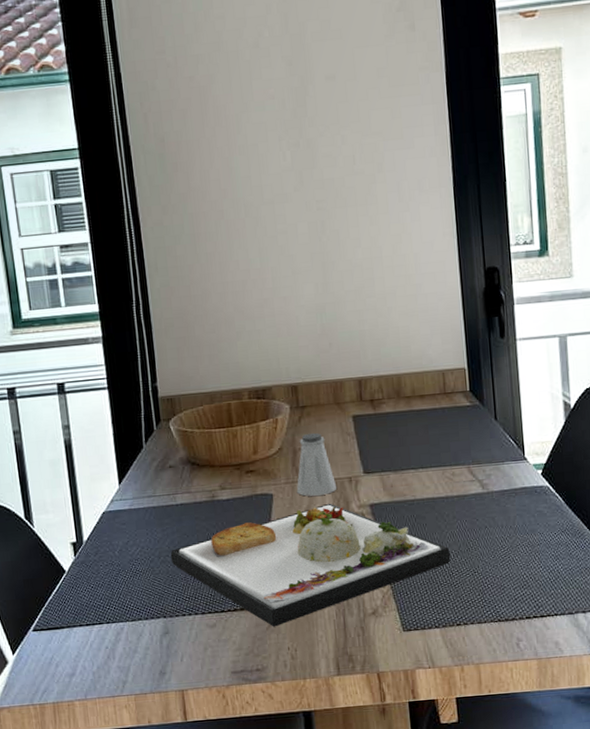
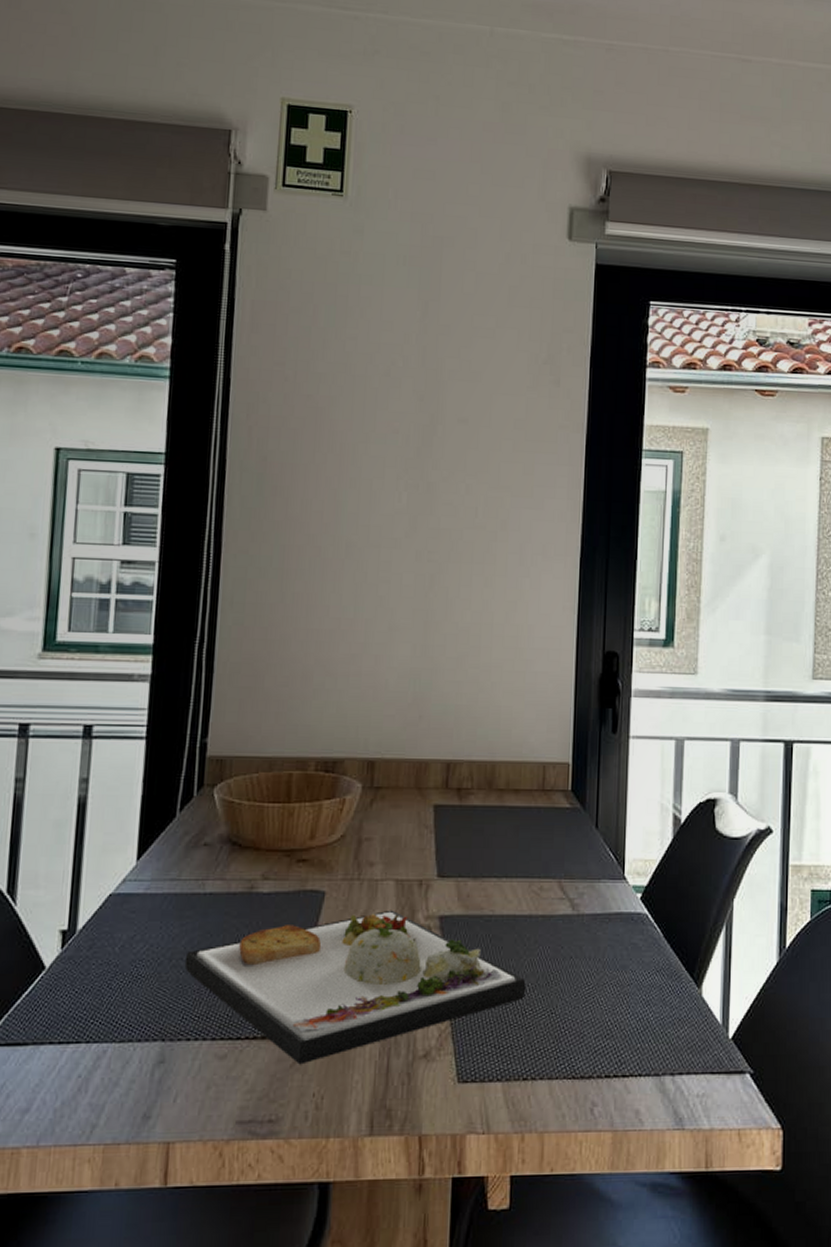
saltshaker: present [296,432,336,496] -> none [354,820,403,899]

